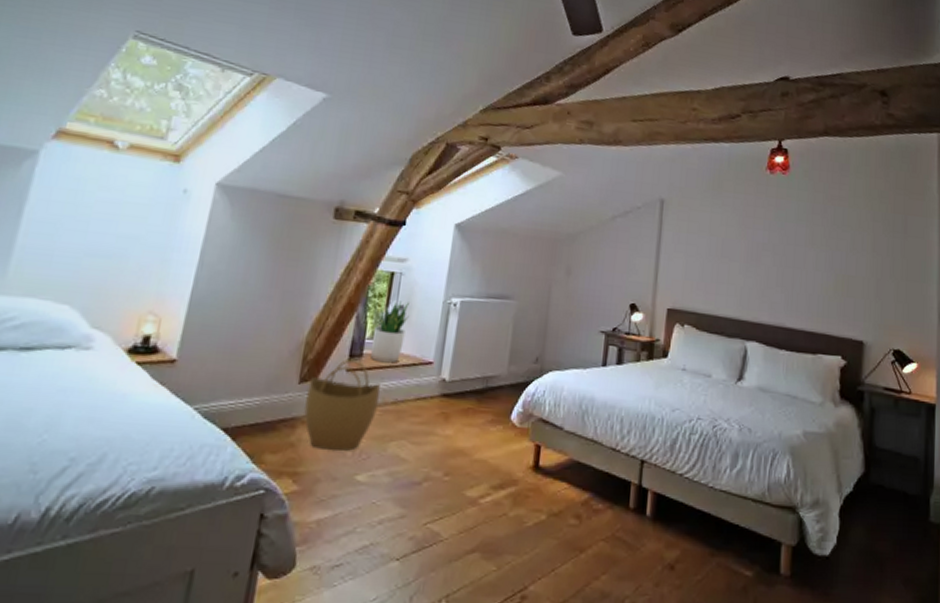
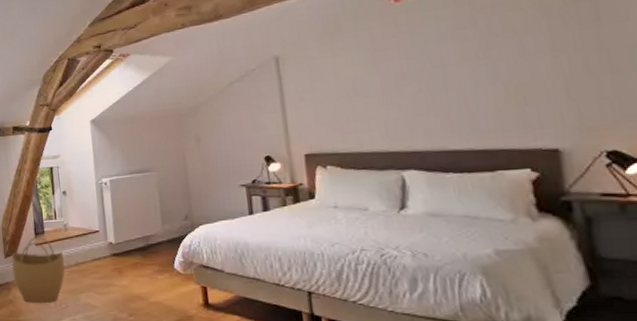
planter: present [370,301,409,364] -> none [48,187,73,236]

